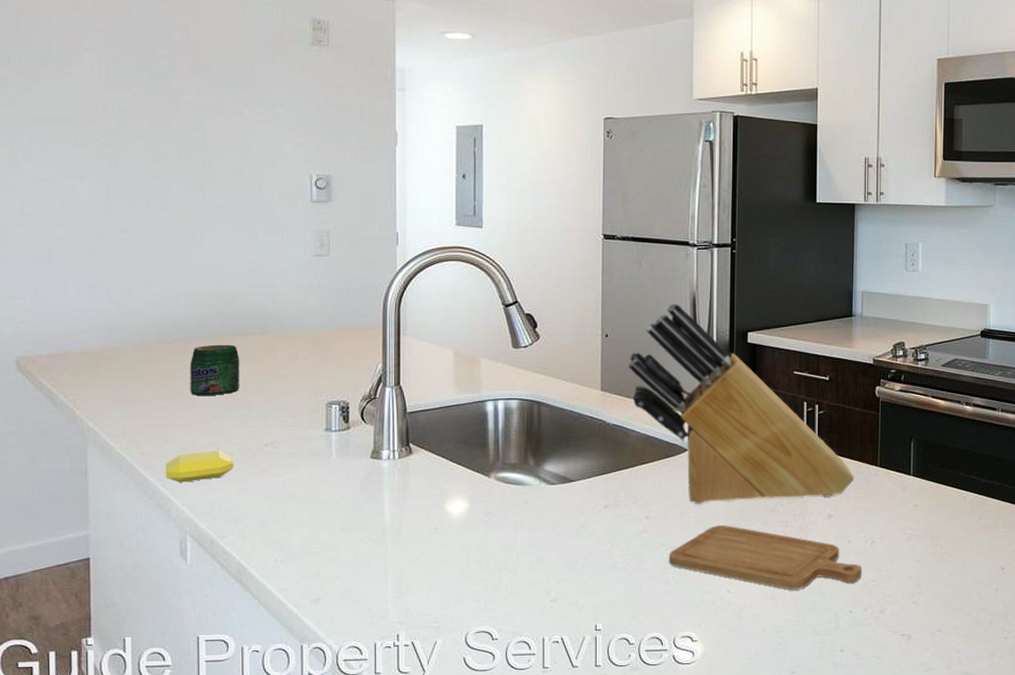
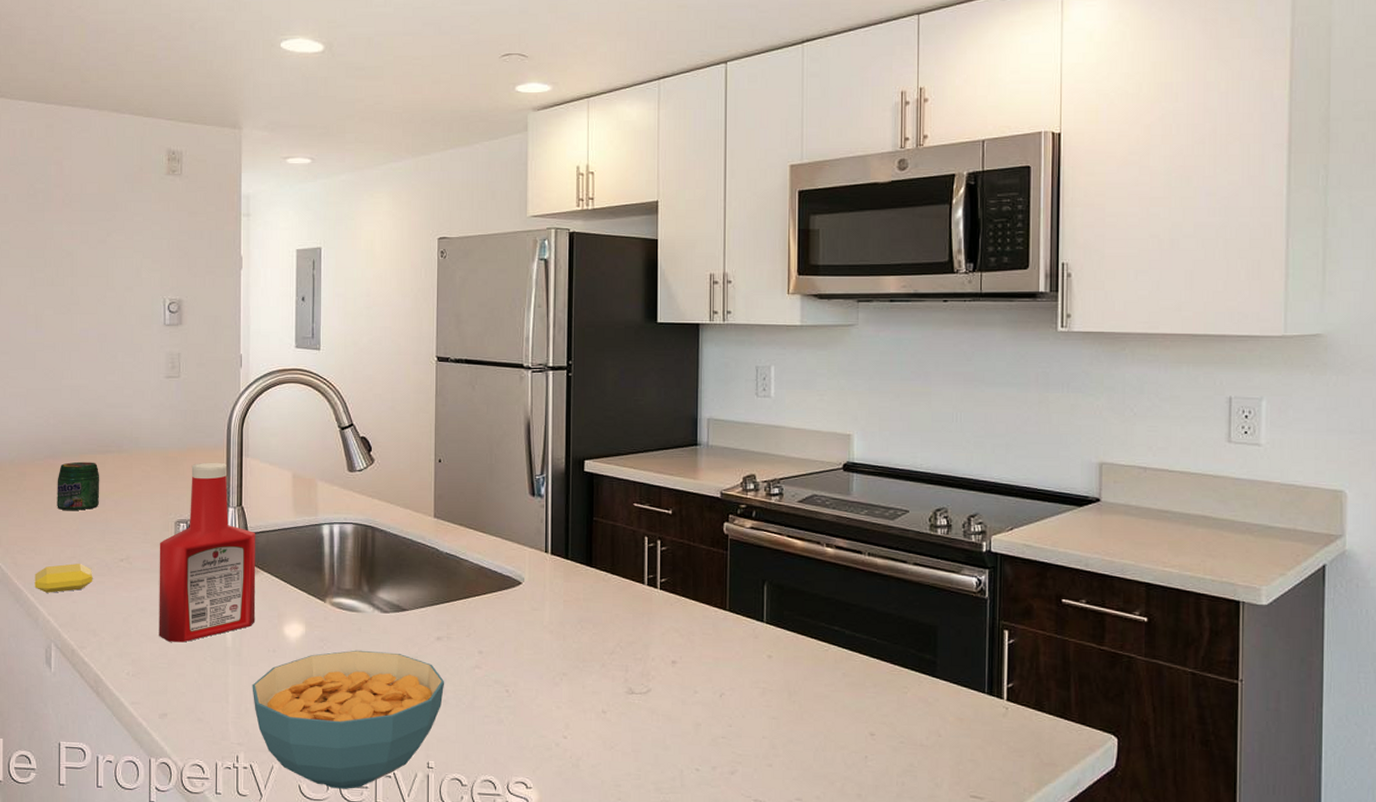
ketchup bottle: none [309,342,416,526] -> present [159,462,256,643]
cereal bowl: none [413,522,613,658] -> present [252,650,445,789]
knife block: present [628,302,855,504] -> none [461,427,701,642]
chopping board: present [669,525,862,590] -> none [503,665,710,741]

